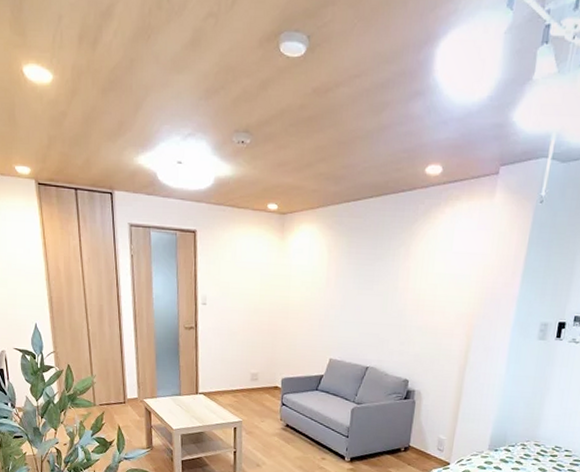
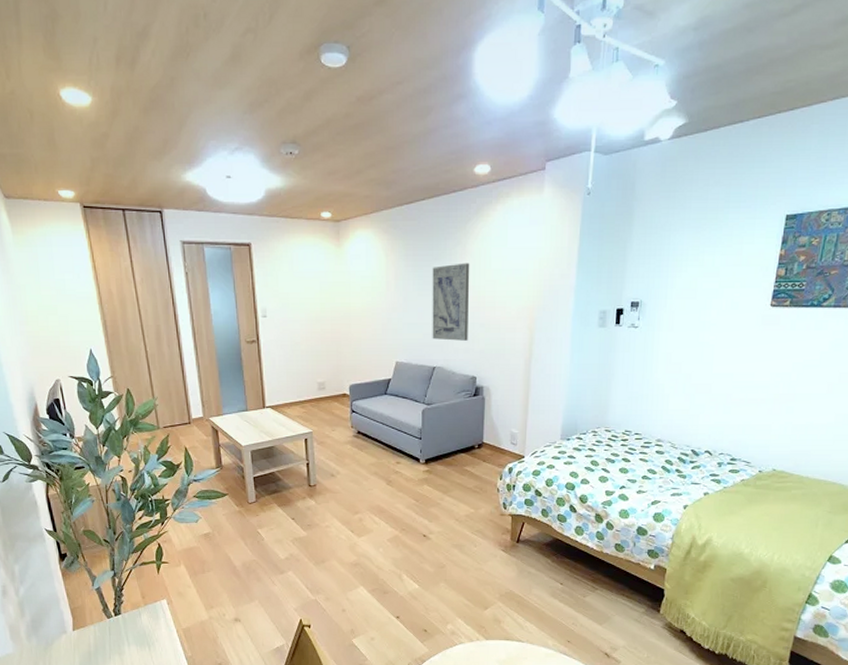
wall art: none [368,264,413,343] -> present [432,263,470,341]

